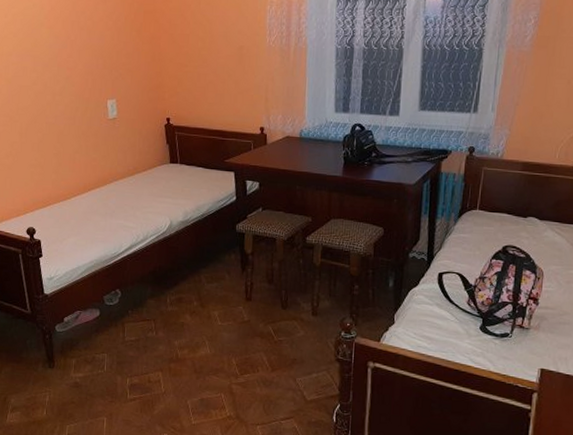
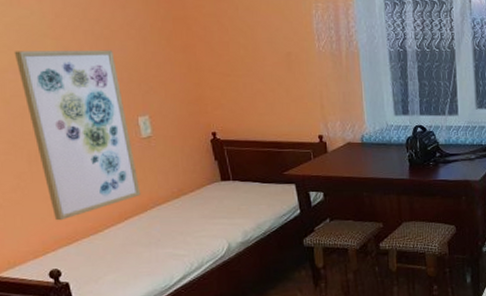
wall art: none [17,38,103,186] -> present [14,50,141,221]

